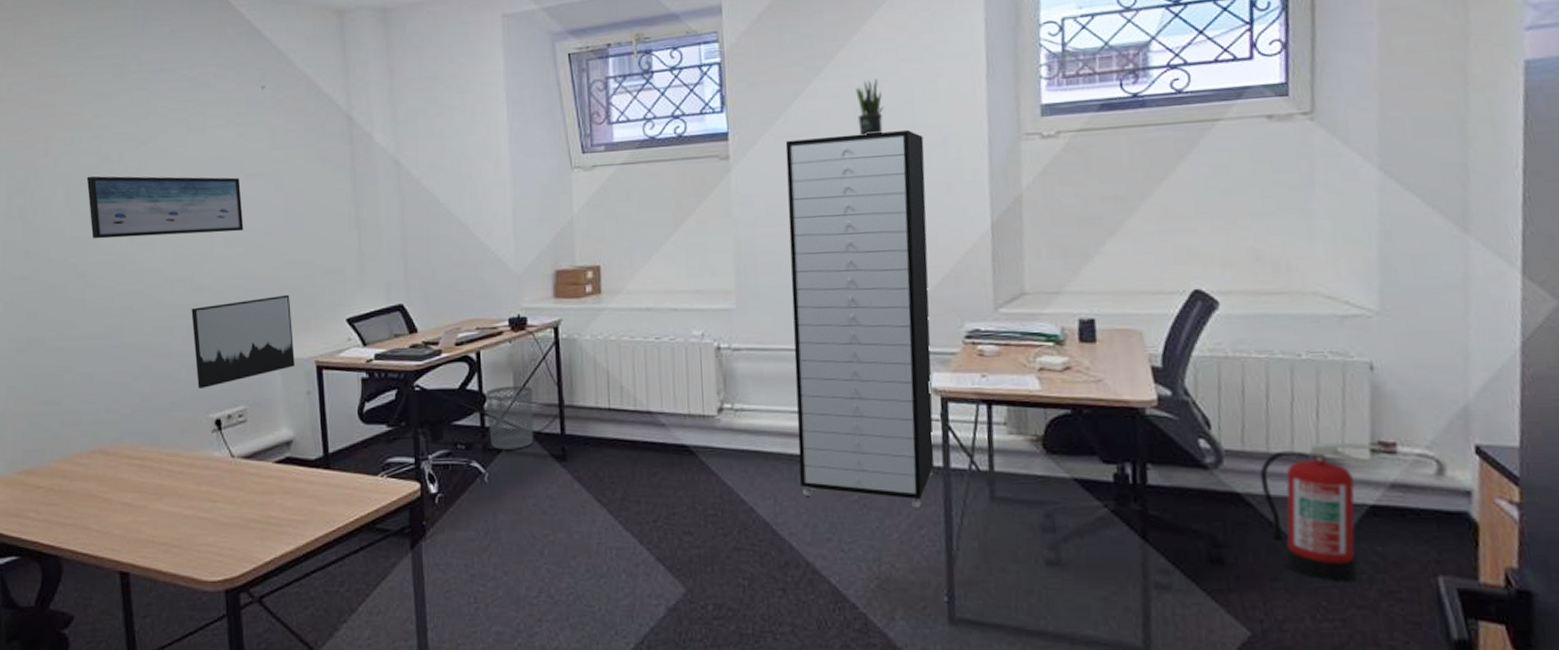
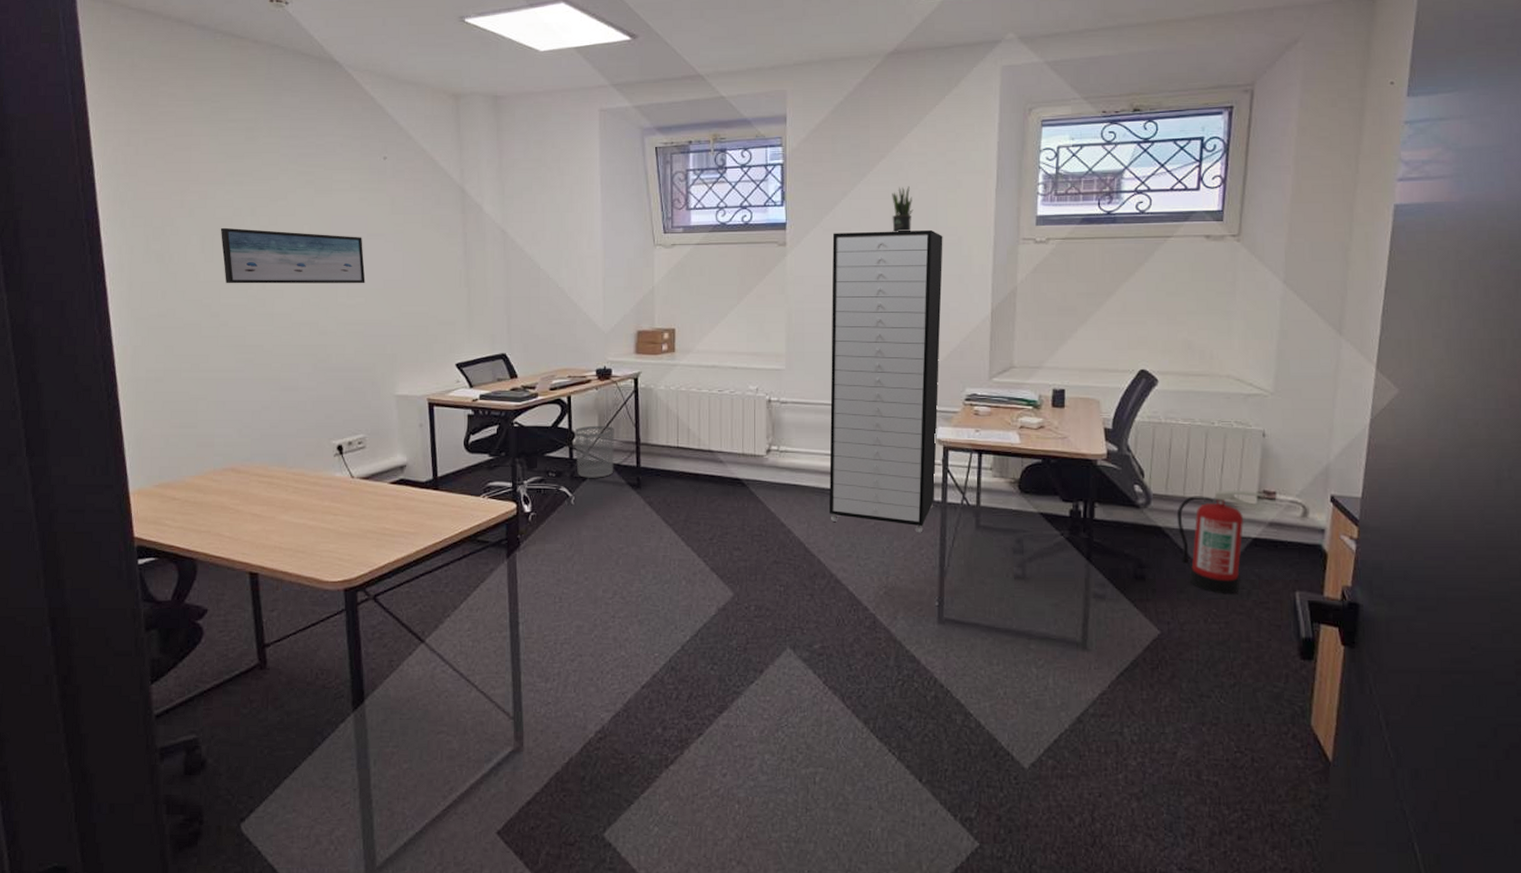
wall art: present [191,294,295,390] -> none [316,341,409,419]

